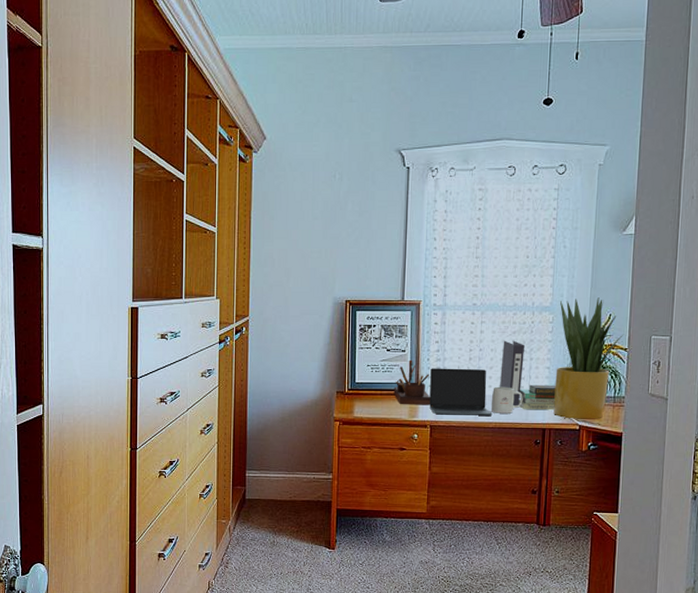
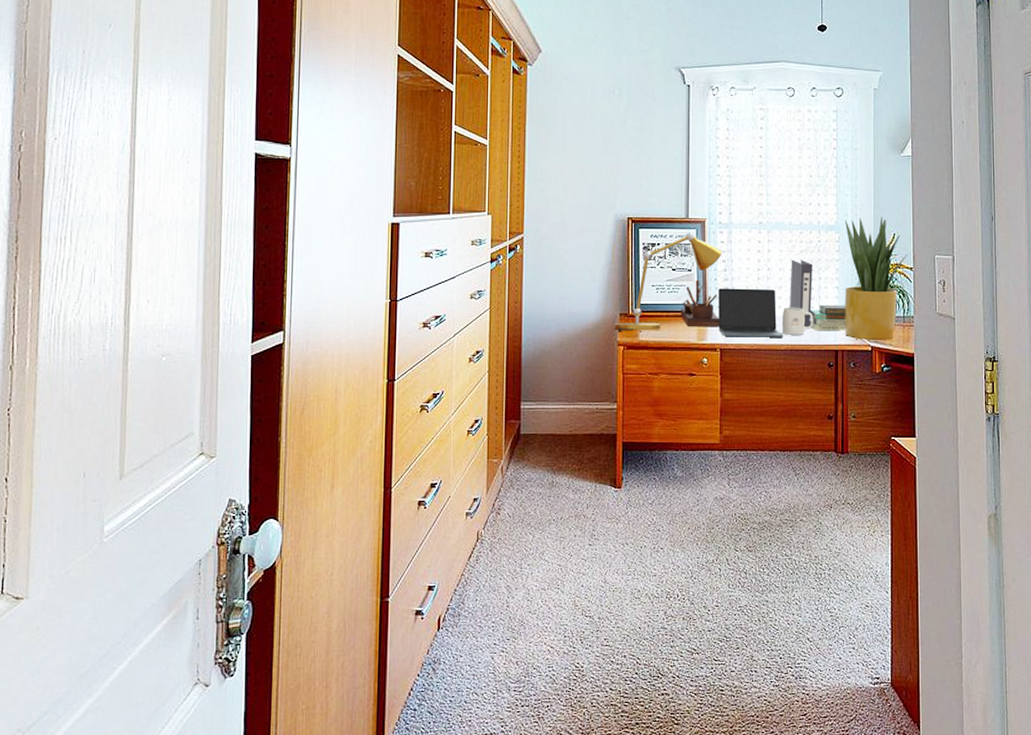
desk lamp: none [330,315,436,408] -> present [613,233,722,331]

